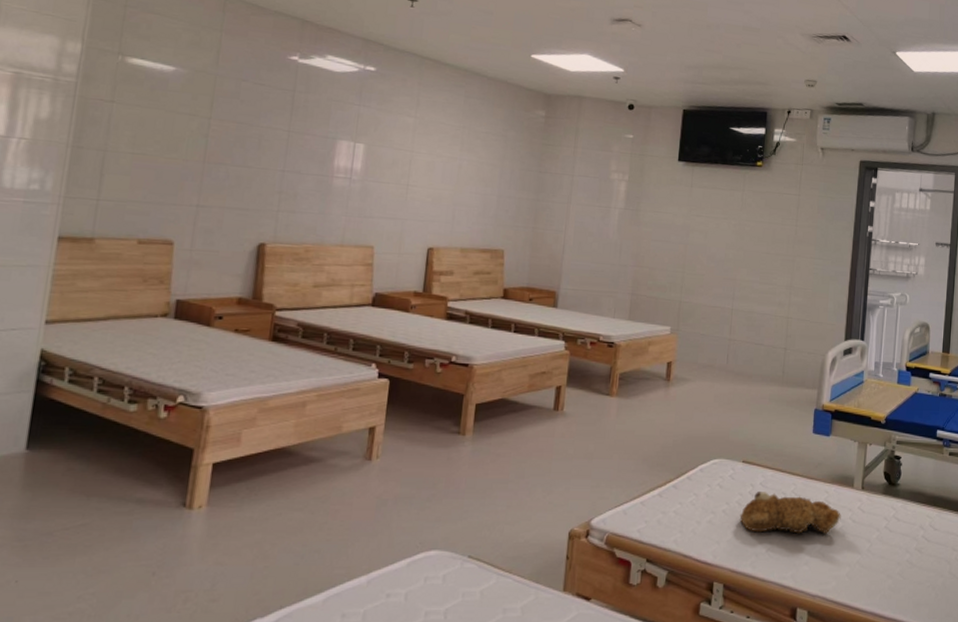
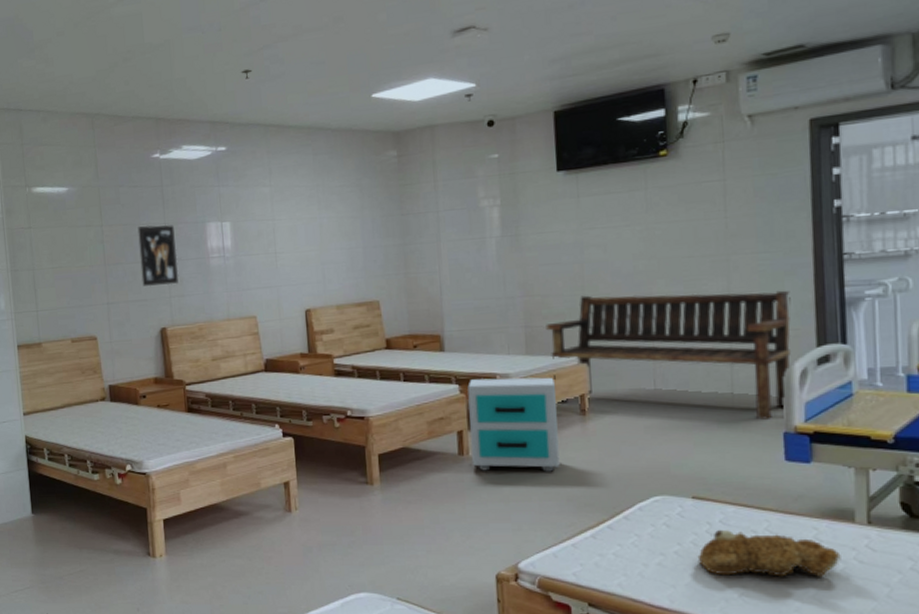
wall art: none [246,128,299,199] -> present [137,224,179,287]
nightstand: none [564,338,649,432] -> present [467,377,560,472]
bench: none [648,273,832,397] -> present [546,290,791,420]

